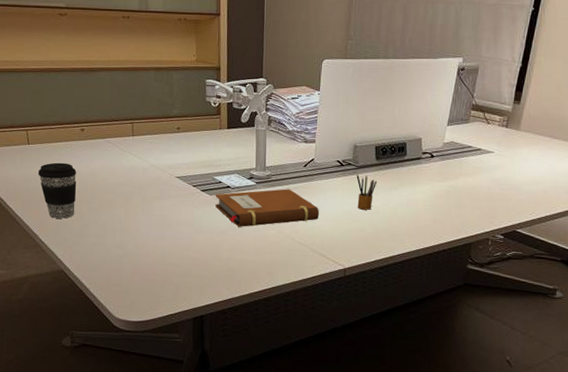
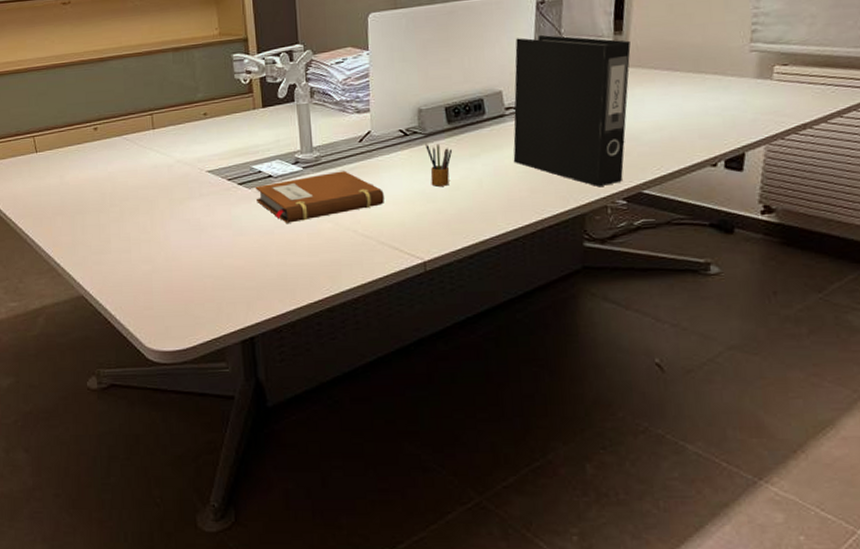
coffee cup: present [37,162,77,219] -> none [48,169,93,235]
binder: none [423,96,525,223] -> present [513,34,631,186]

